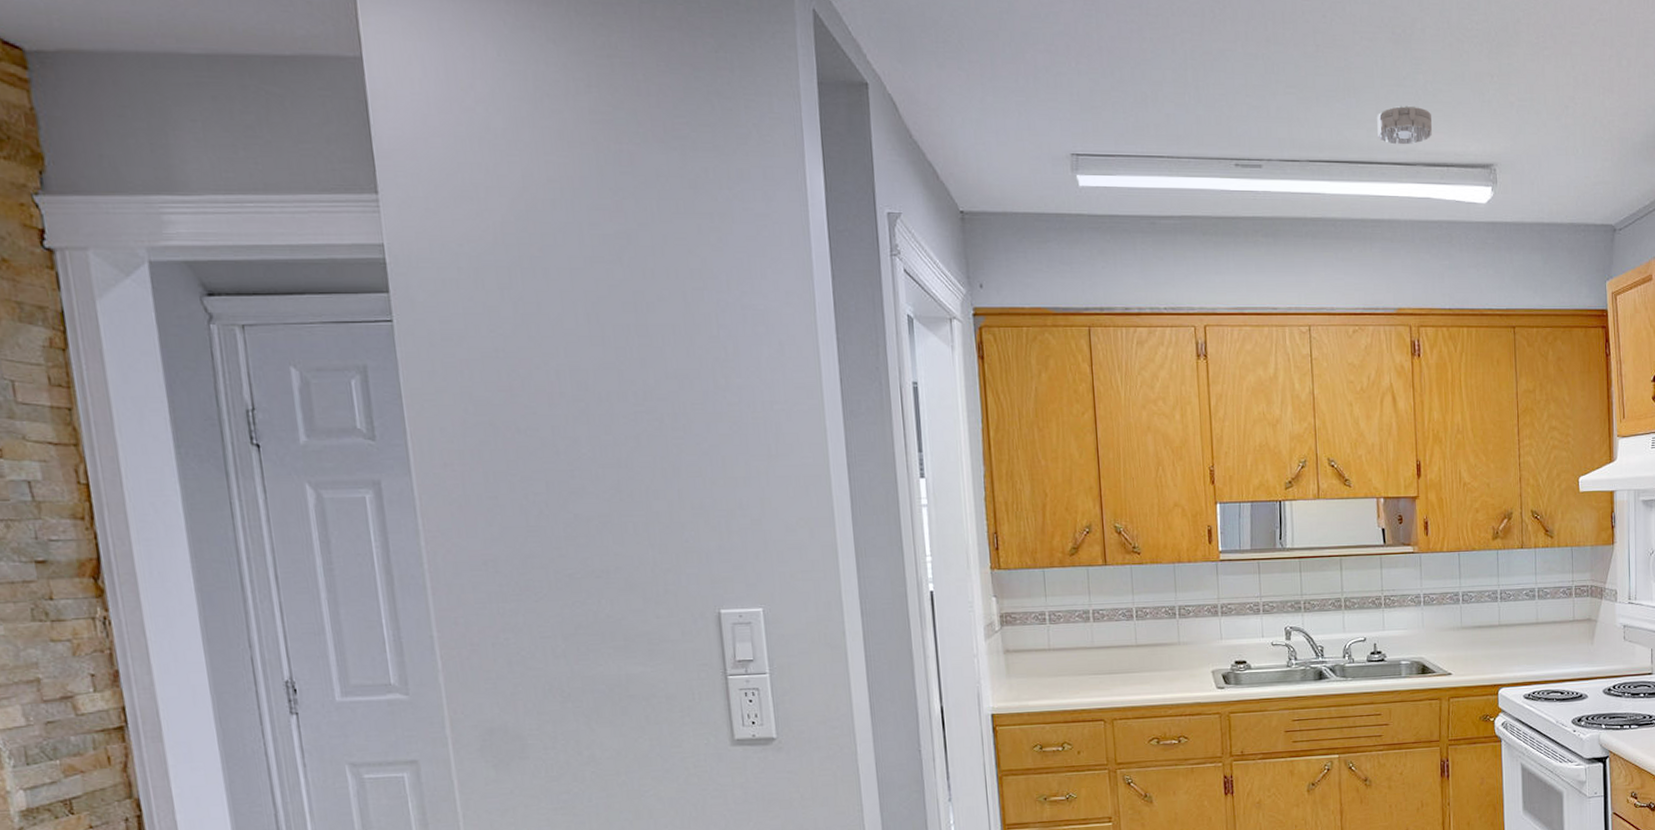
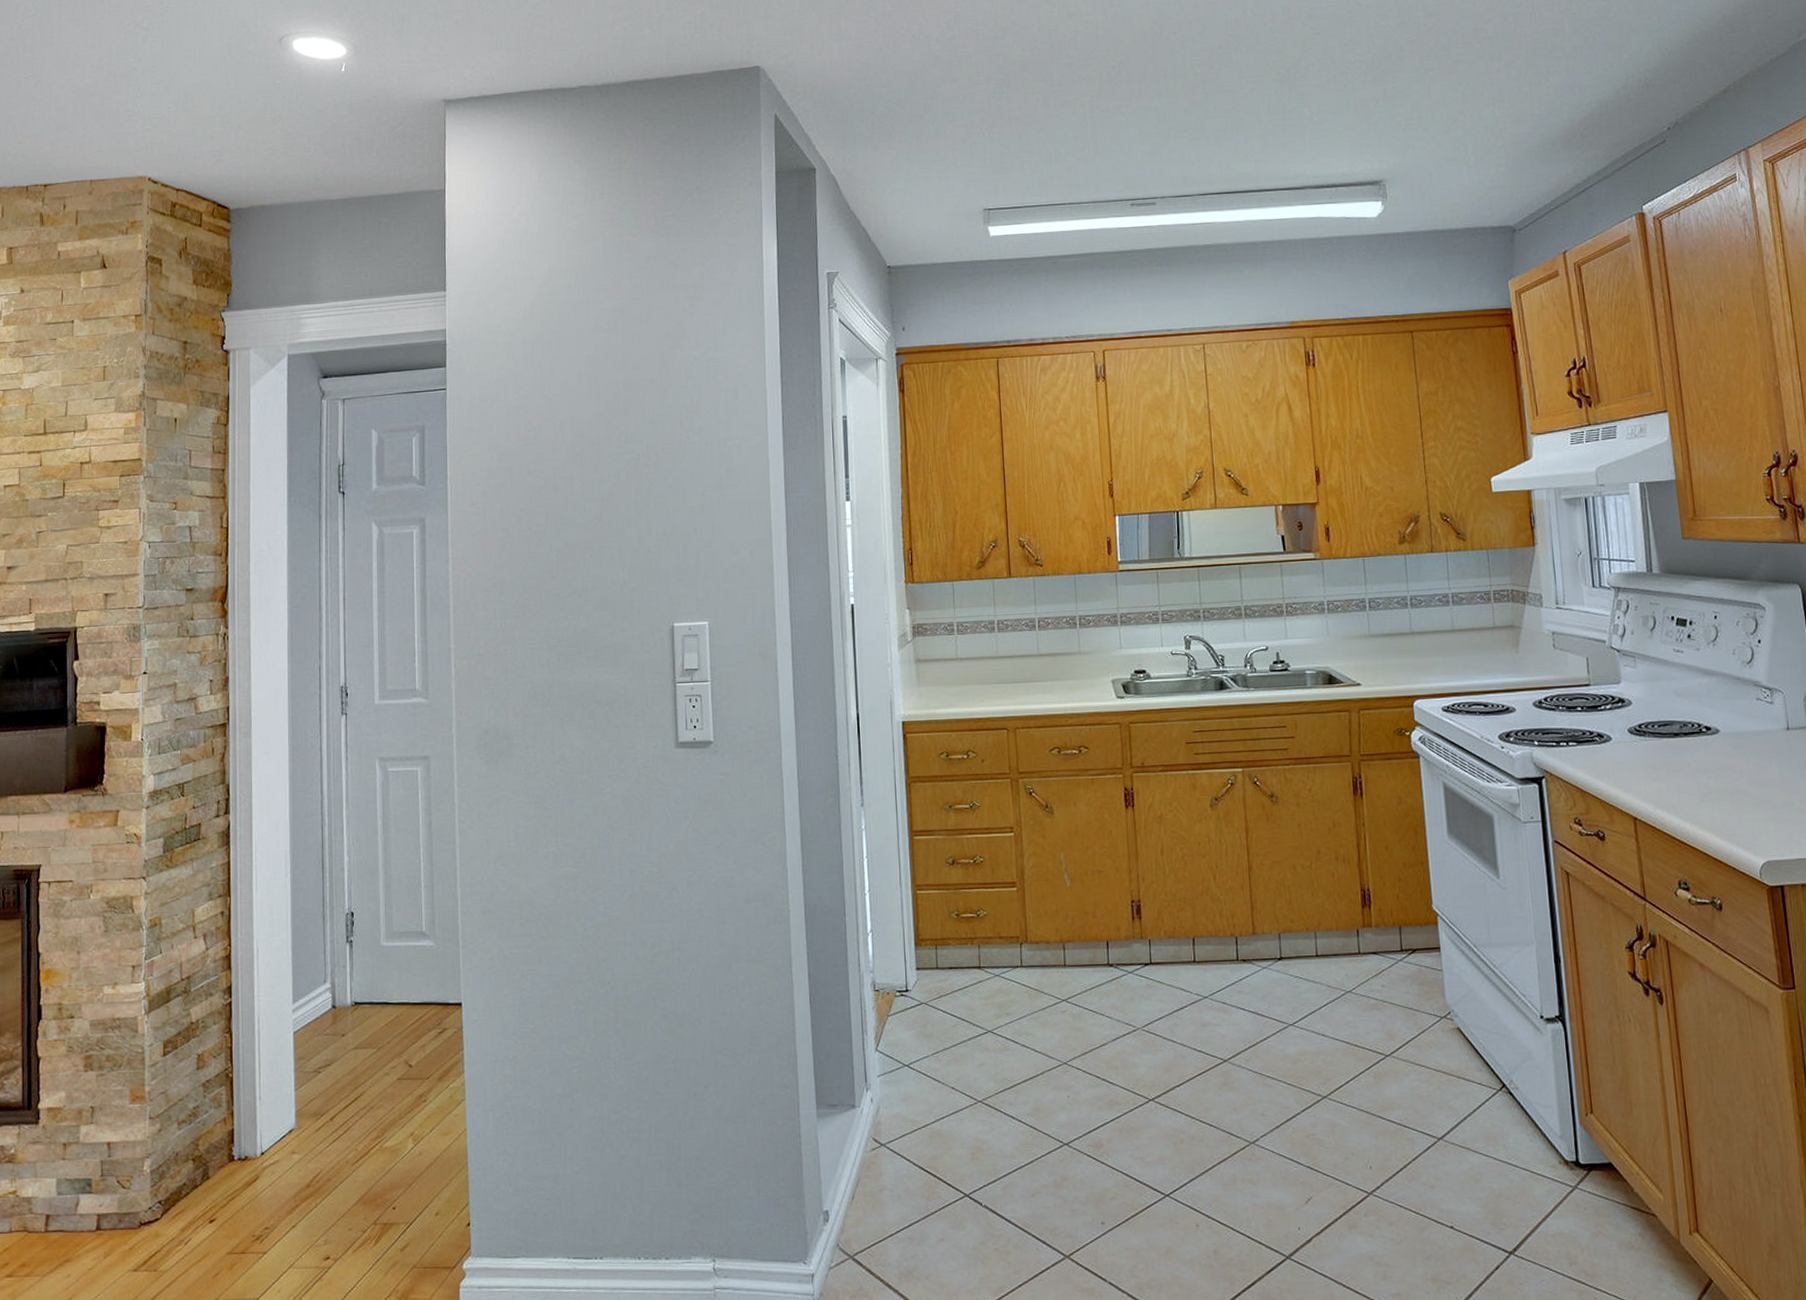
smoke detector: present [1377,105,1432,145] -> none [1265,135,1319,172]

